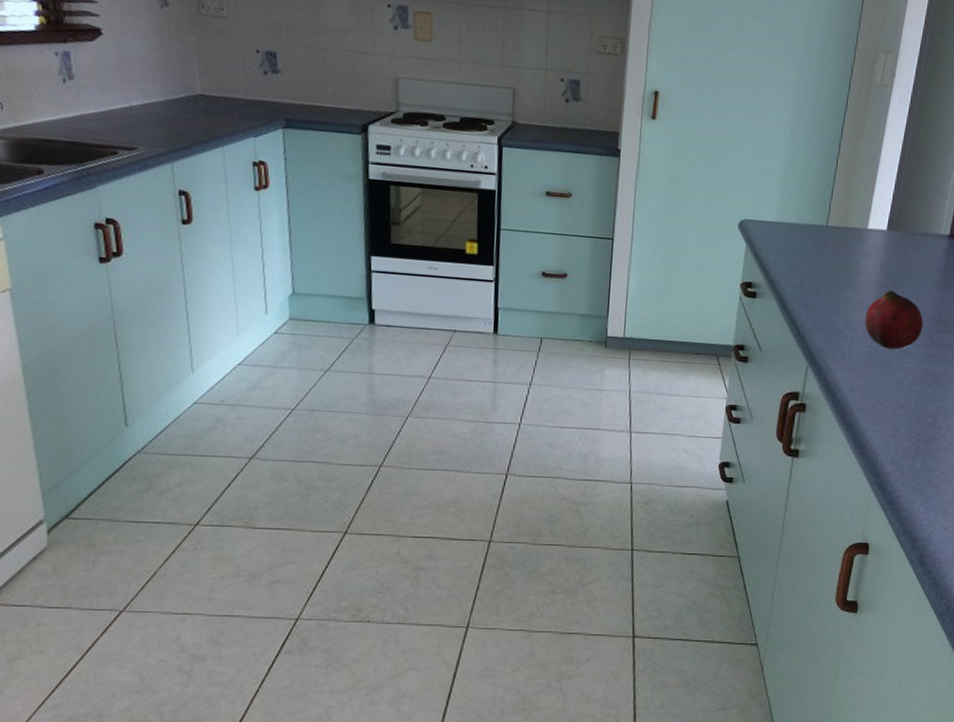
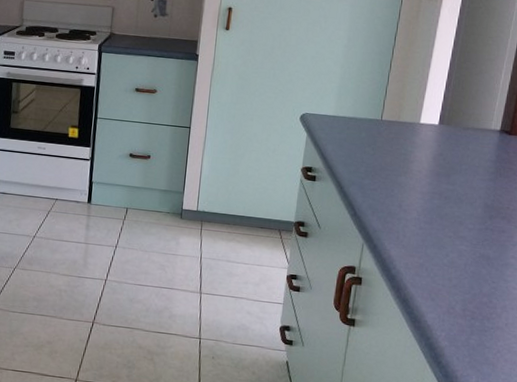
fruit: present [864,290,924,350] -> none [418,178,476,233]

